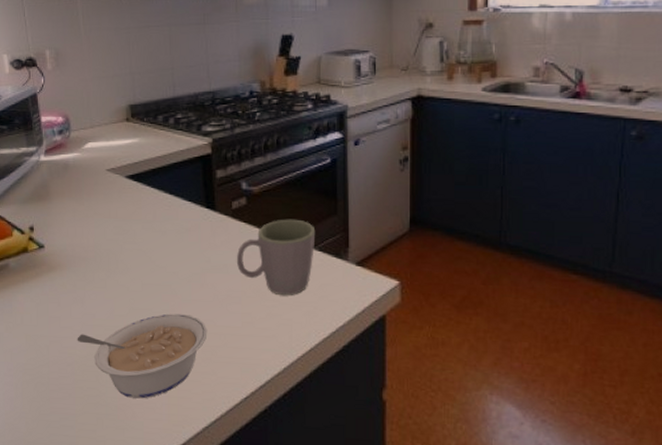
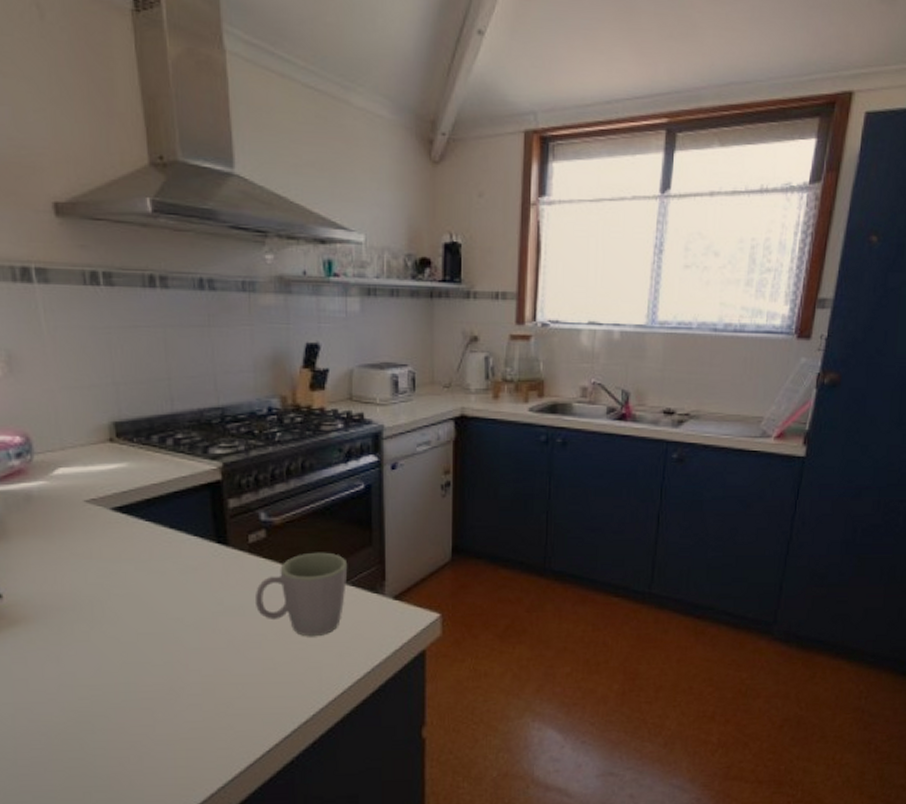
legume: present [77,313,208,399] -> none [52,665,221,765]

